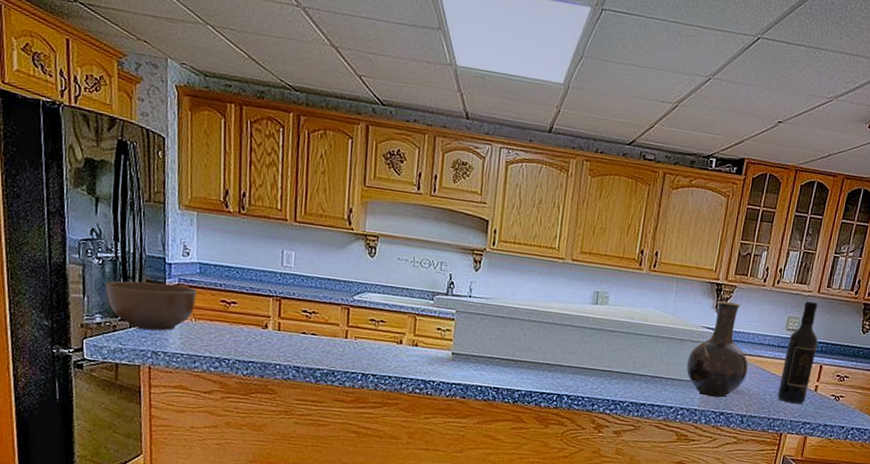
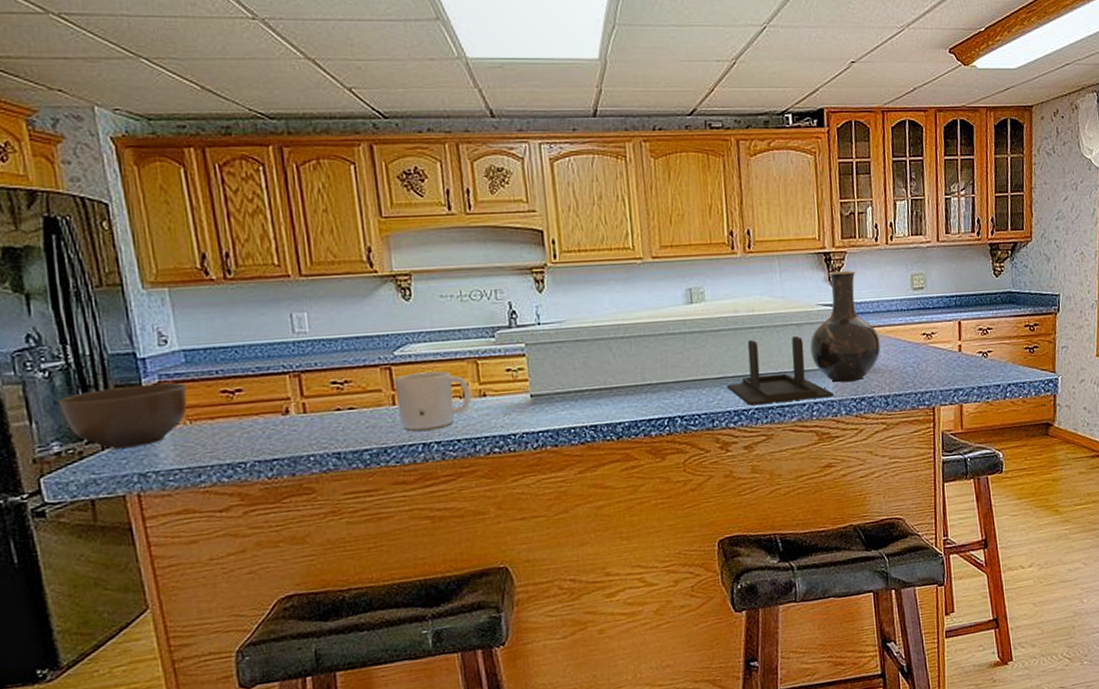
mug: none [348,316,407,365] -> present [393,370,472,432]
napkin holder: none [611,344,698,406] -> present [727,336,834,405]
wine bottle: present [777,301,819,404] -> none [917,253,952,371]

